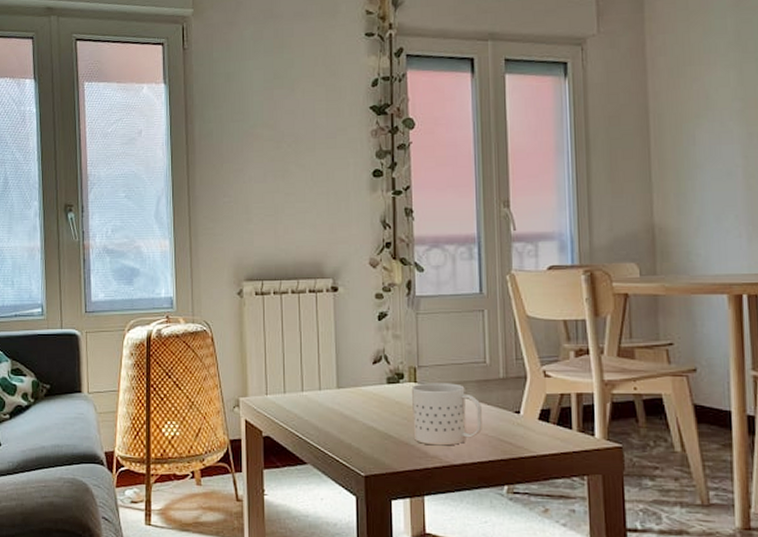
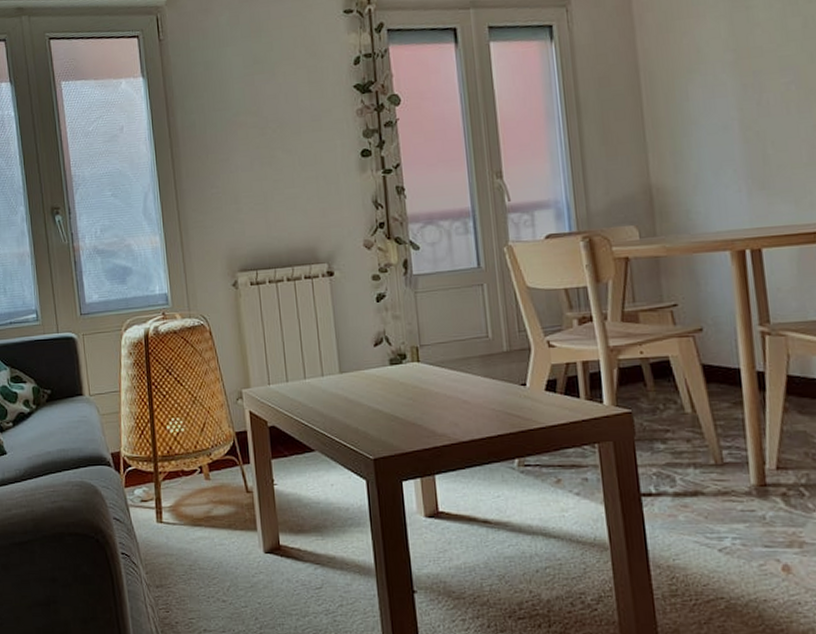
mug: present [412,383,482,446] -> none [415,360,489,424]

